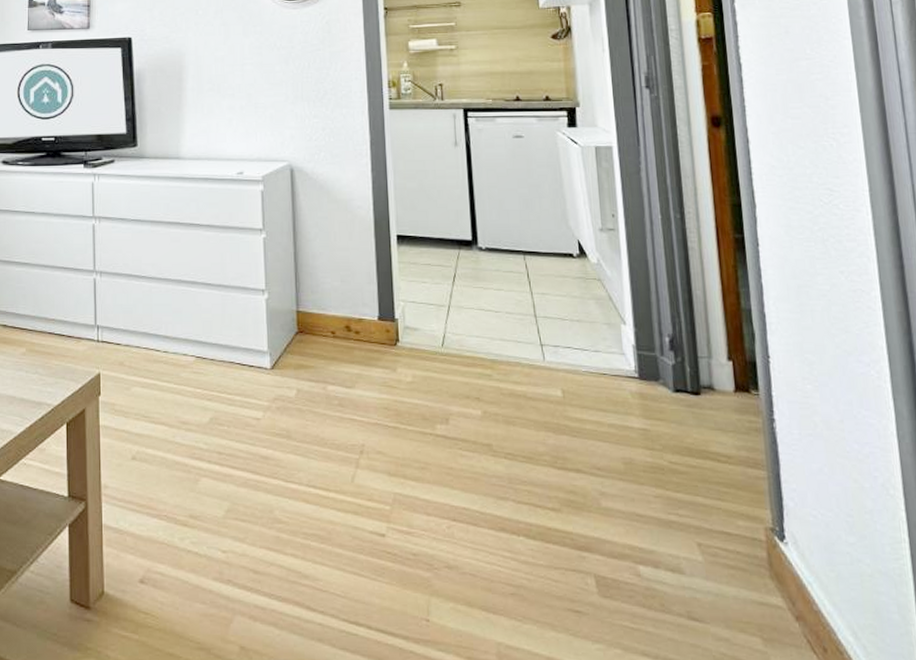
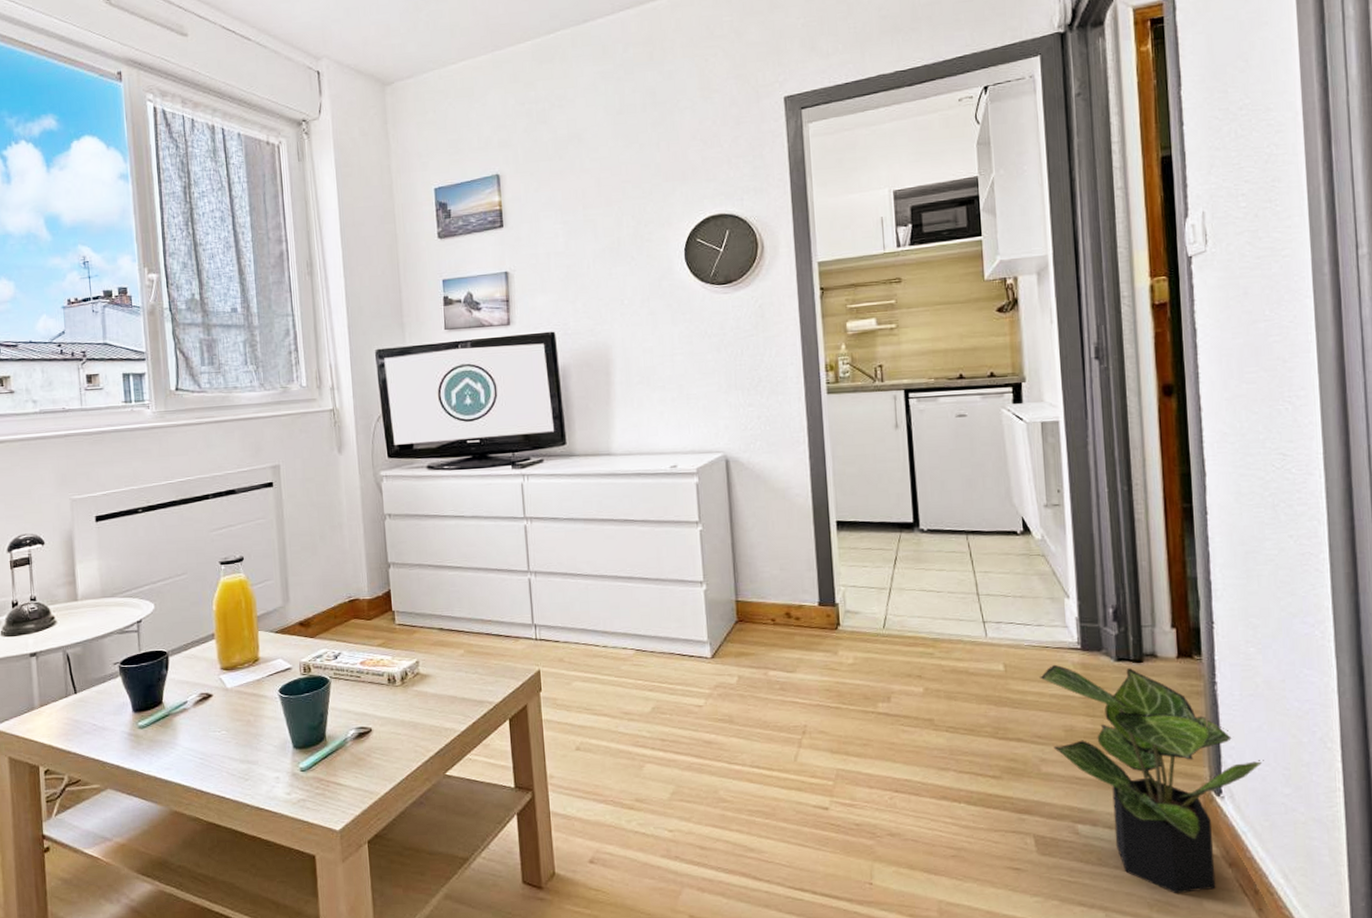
potted plant: none [598,392,827,648] -> present [1040,664,1264,894]

